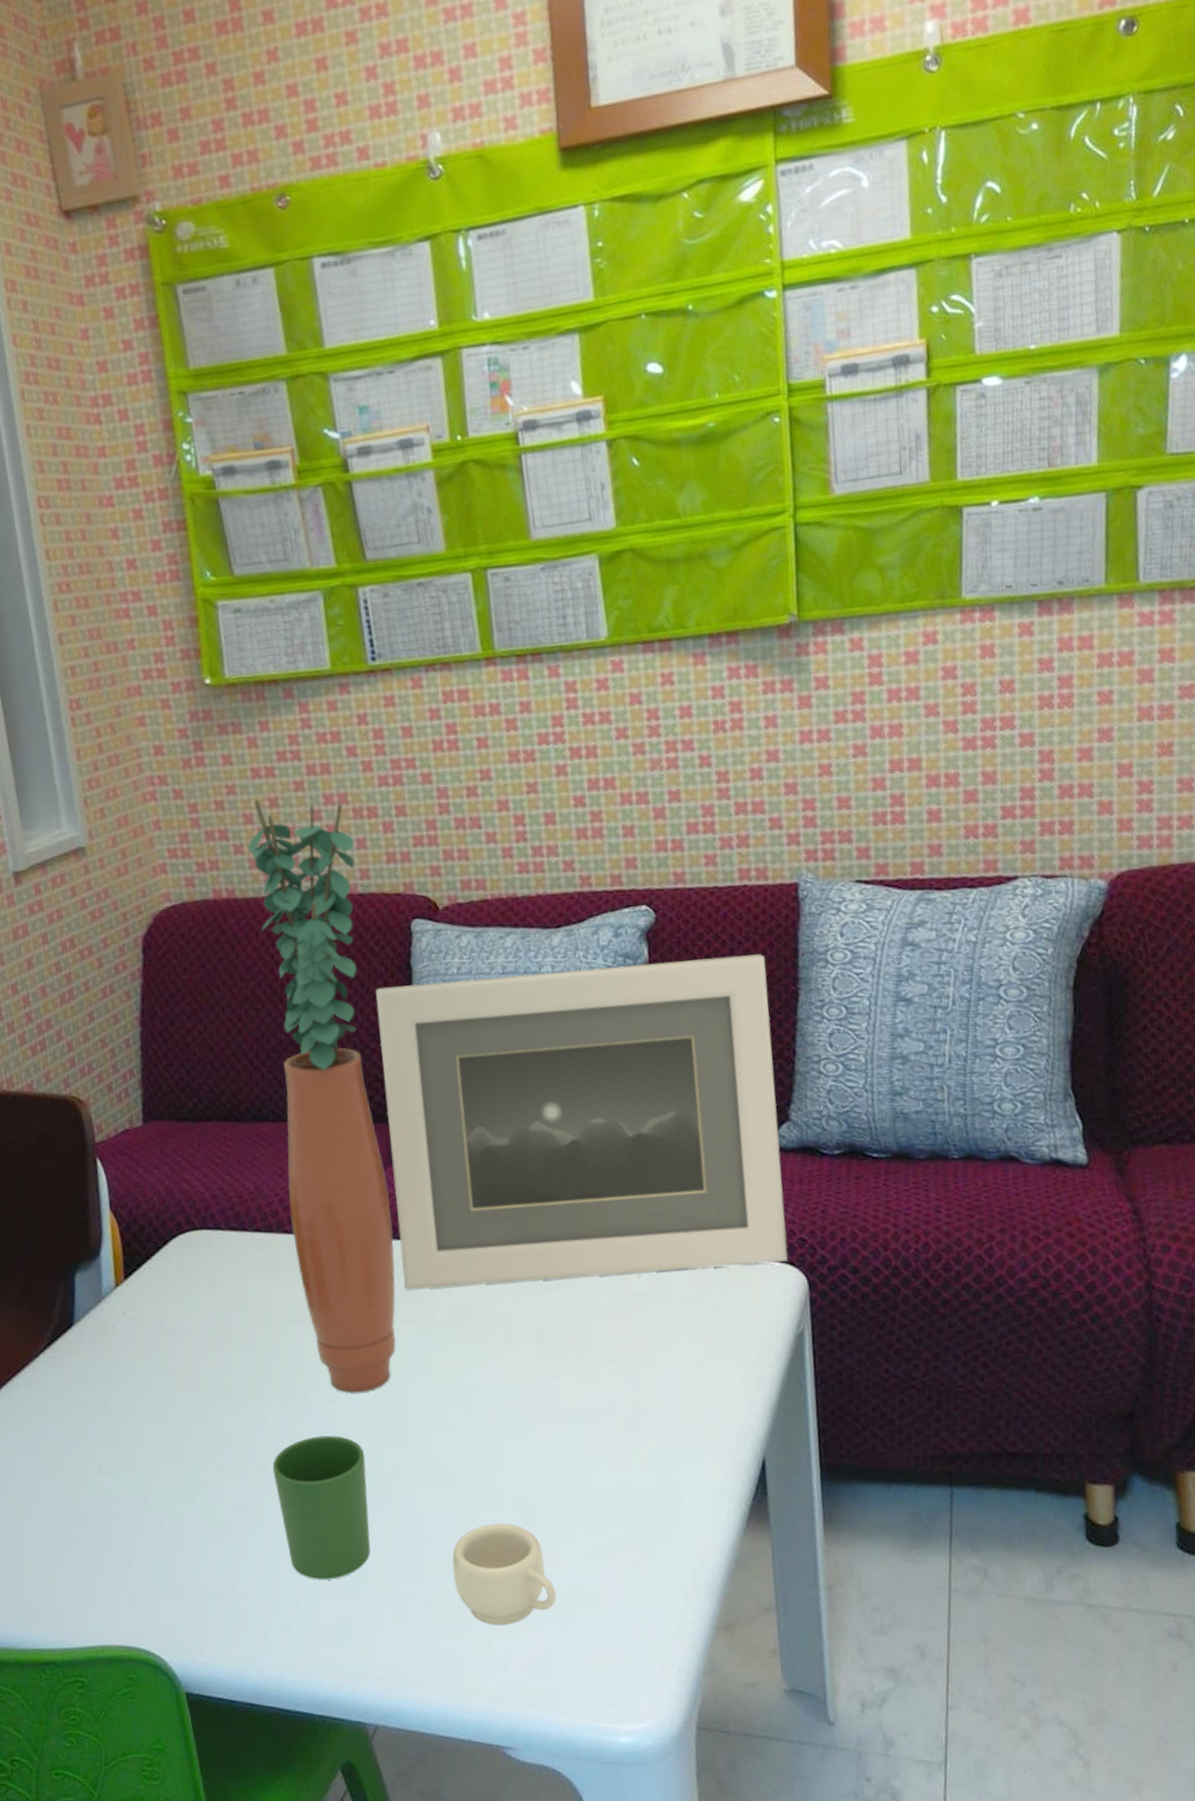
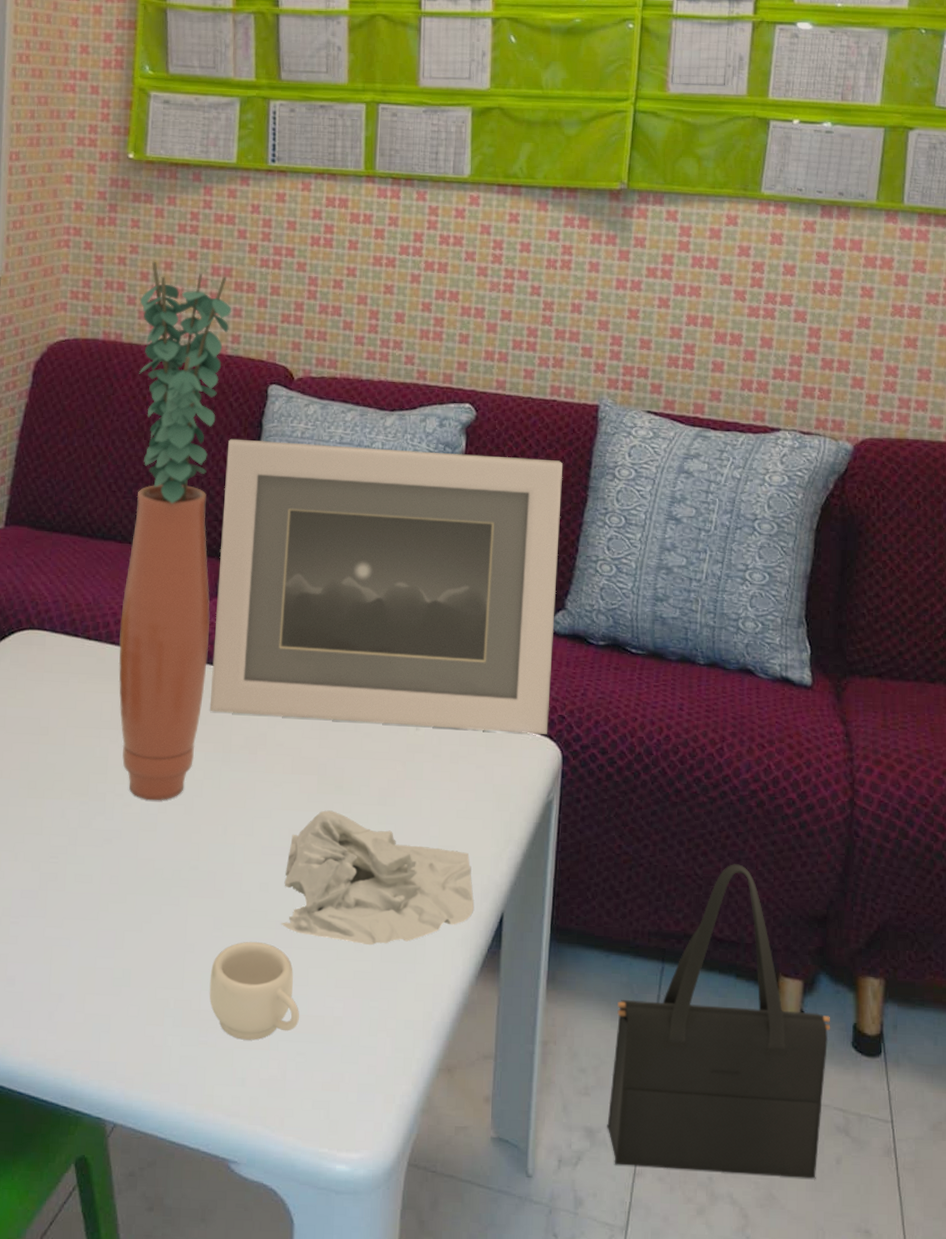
mug: present [272,1435,370,1580] -> none [62,836,149,974]
tissue: none [516,1376,732,1512] -> present [281,810,475,946]
tote bag: none [906,1371,1151,1701] -> present [607,864,831,1179]

